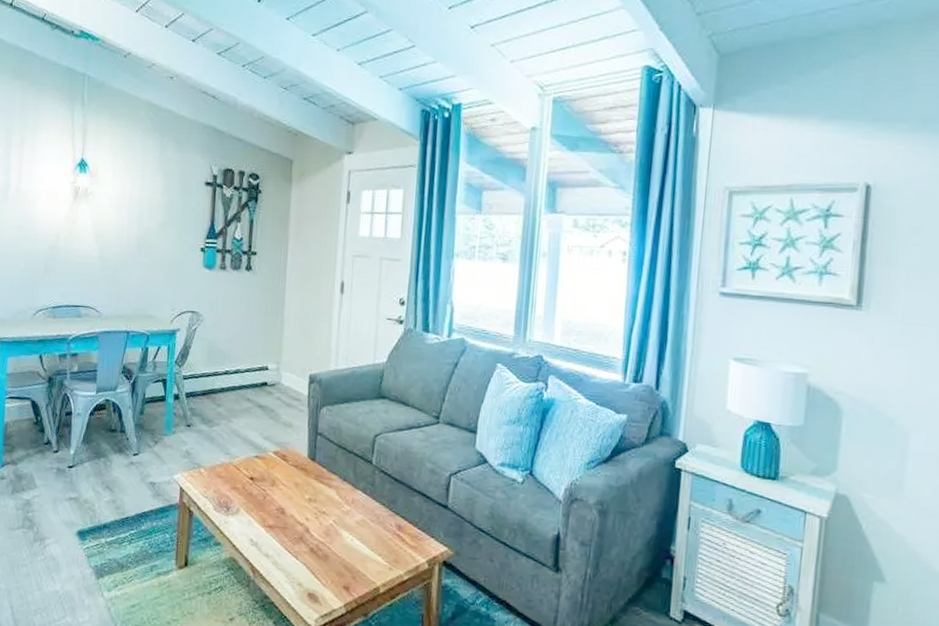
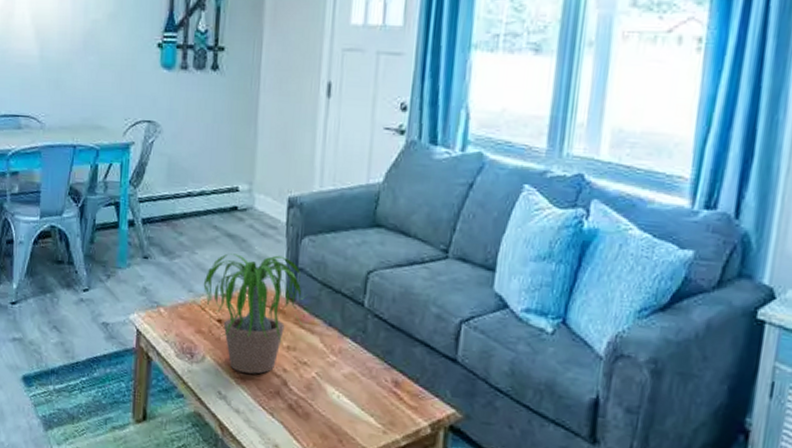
potted plant: none [223,421,328,523] -> present [186,253,310,374]

